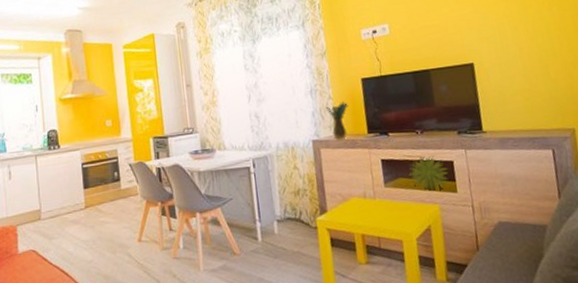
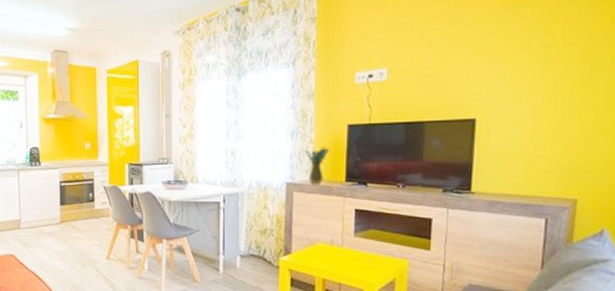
plant: present [408,155,450,192] -> none [381,211,426,247]

